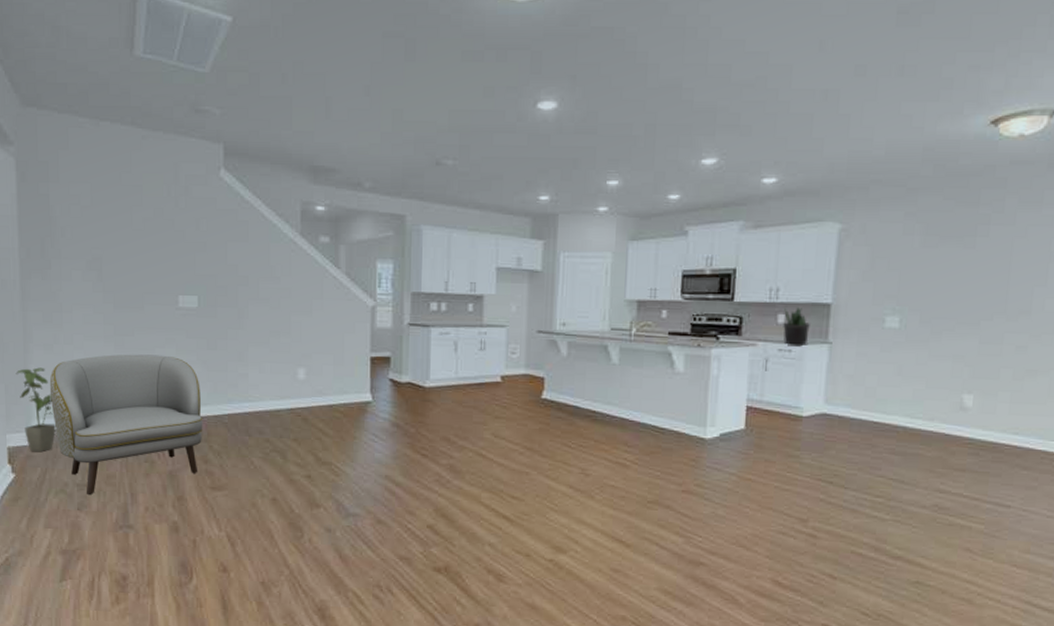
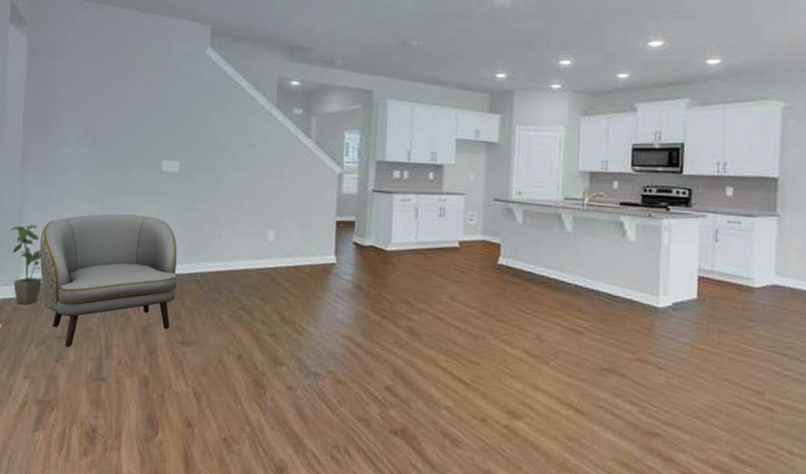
planter: present [783,306,810,345] -> none [731,180,758,218]

